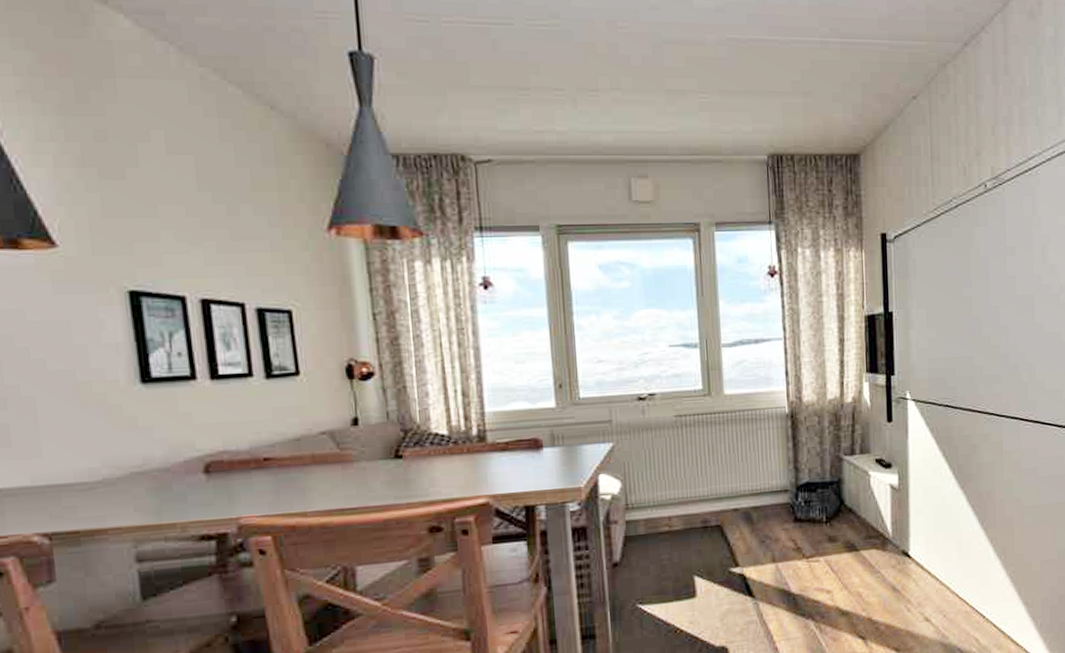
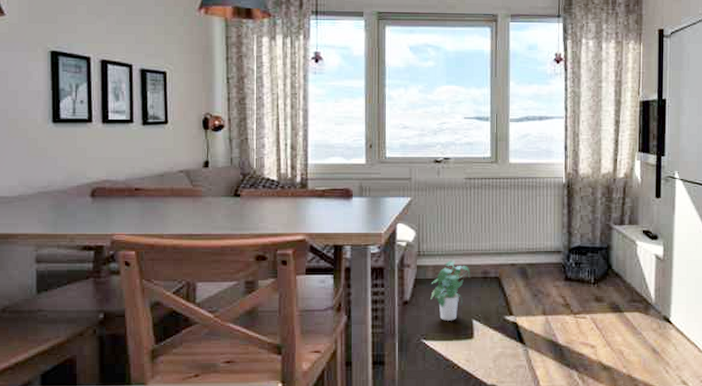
potted plant: none [644,510,688,581] -> present [430,259,471,321]

